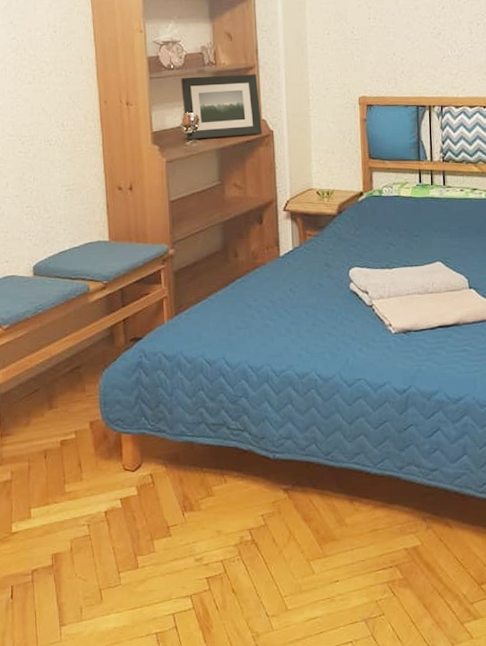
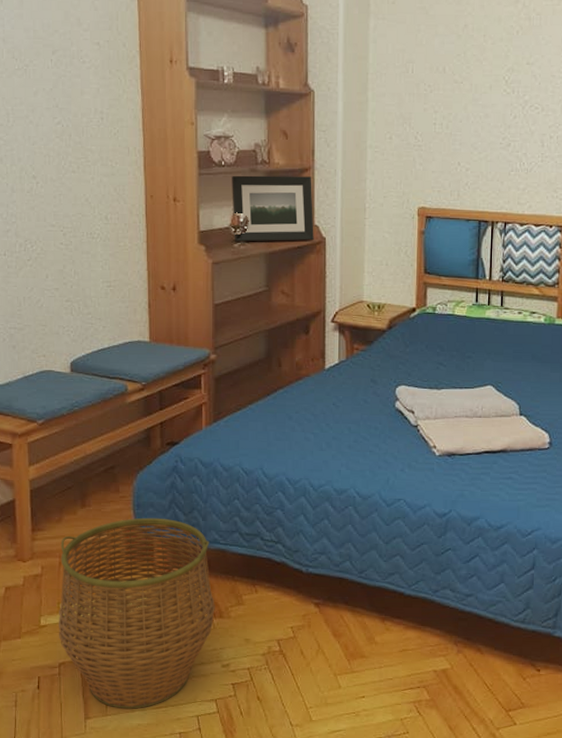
basket: none [29,414,186,612] -> present [58,517,215,709]

